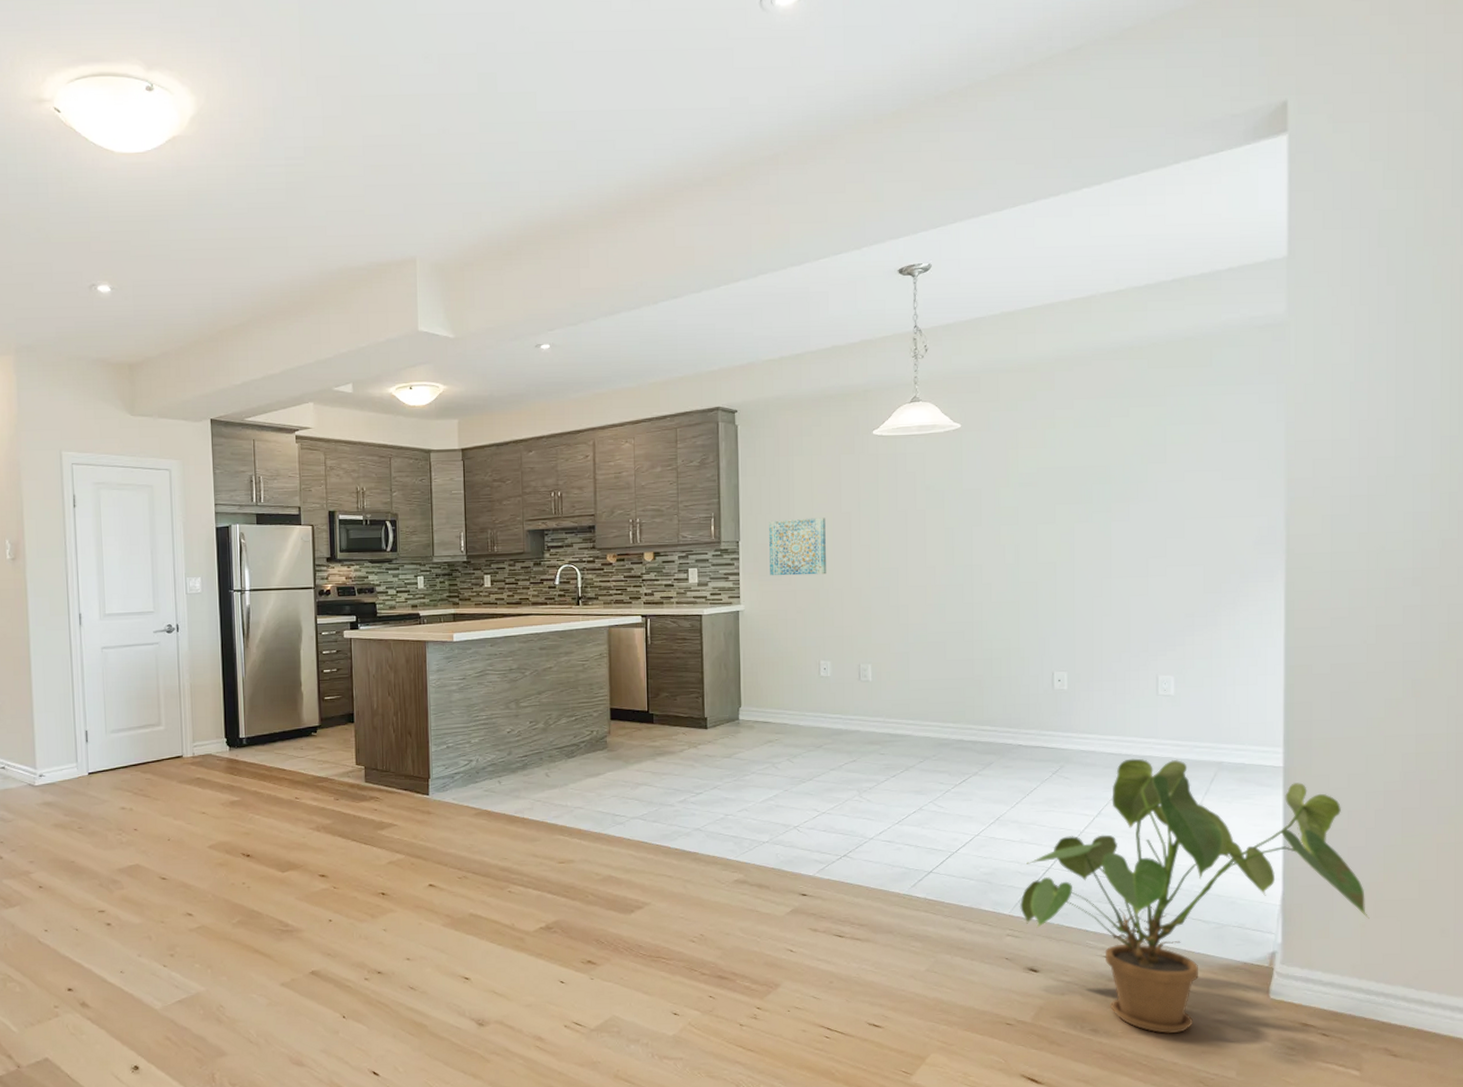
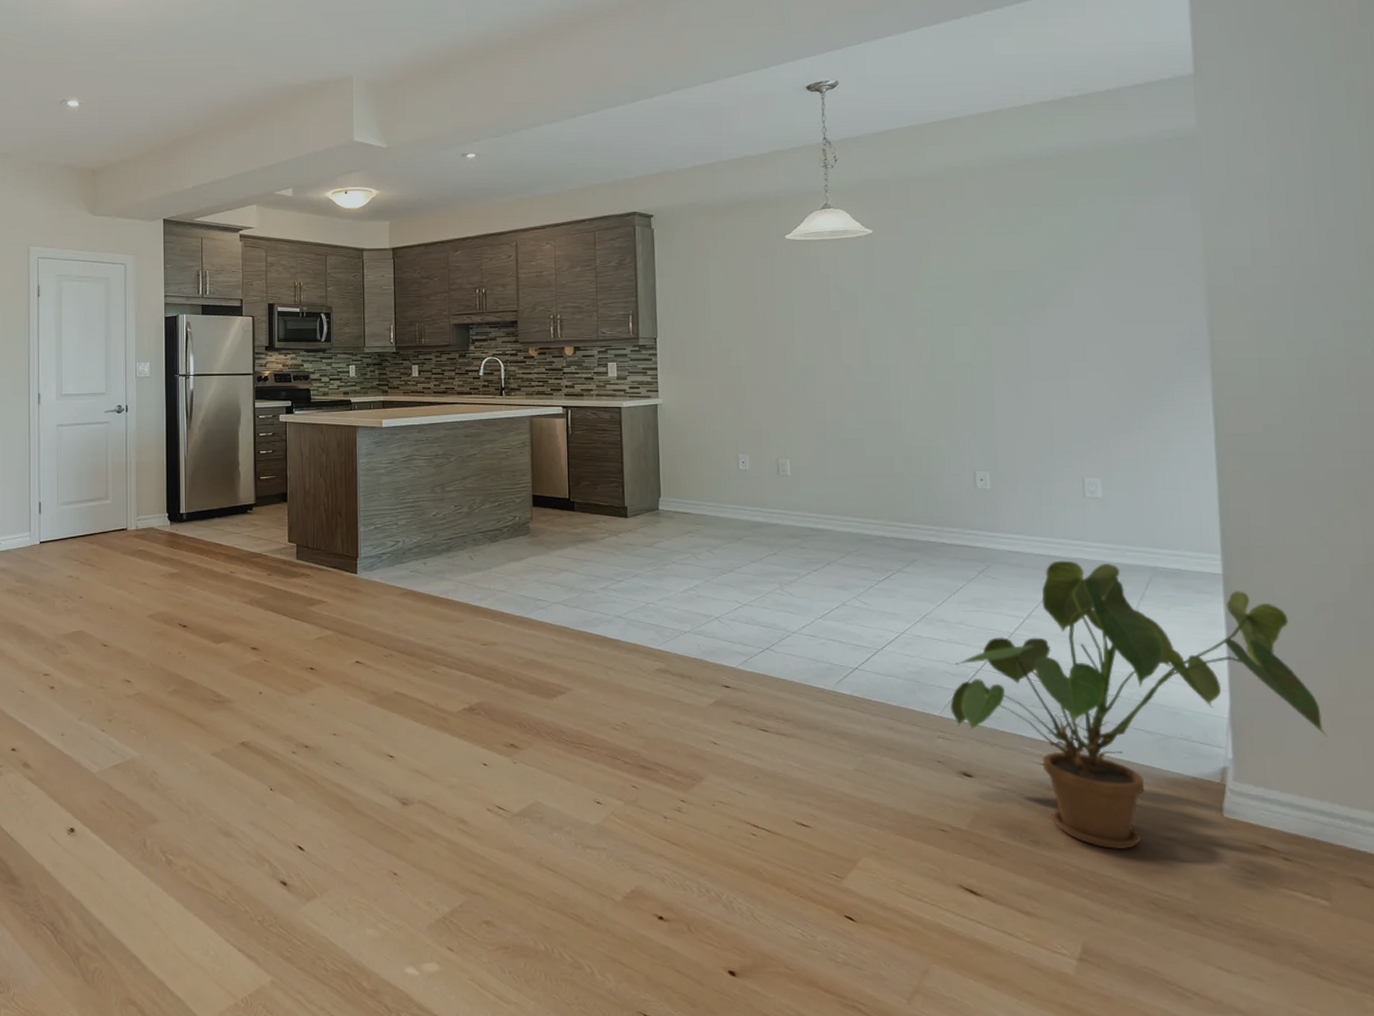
wall art: present [769,517,826,576] -> none [685,316,743,372]

